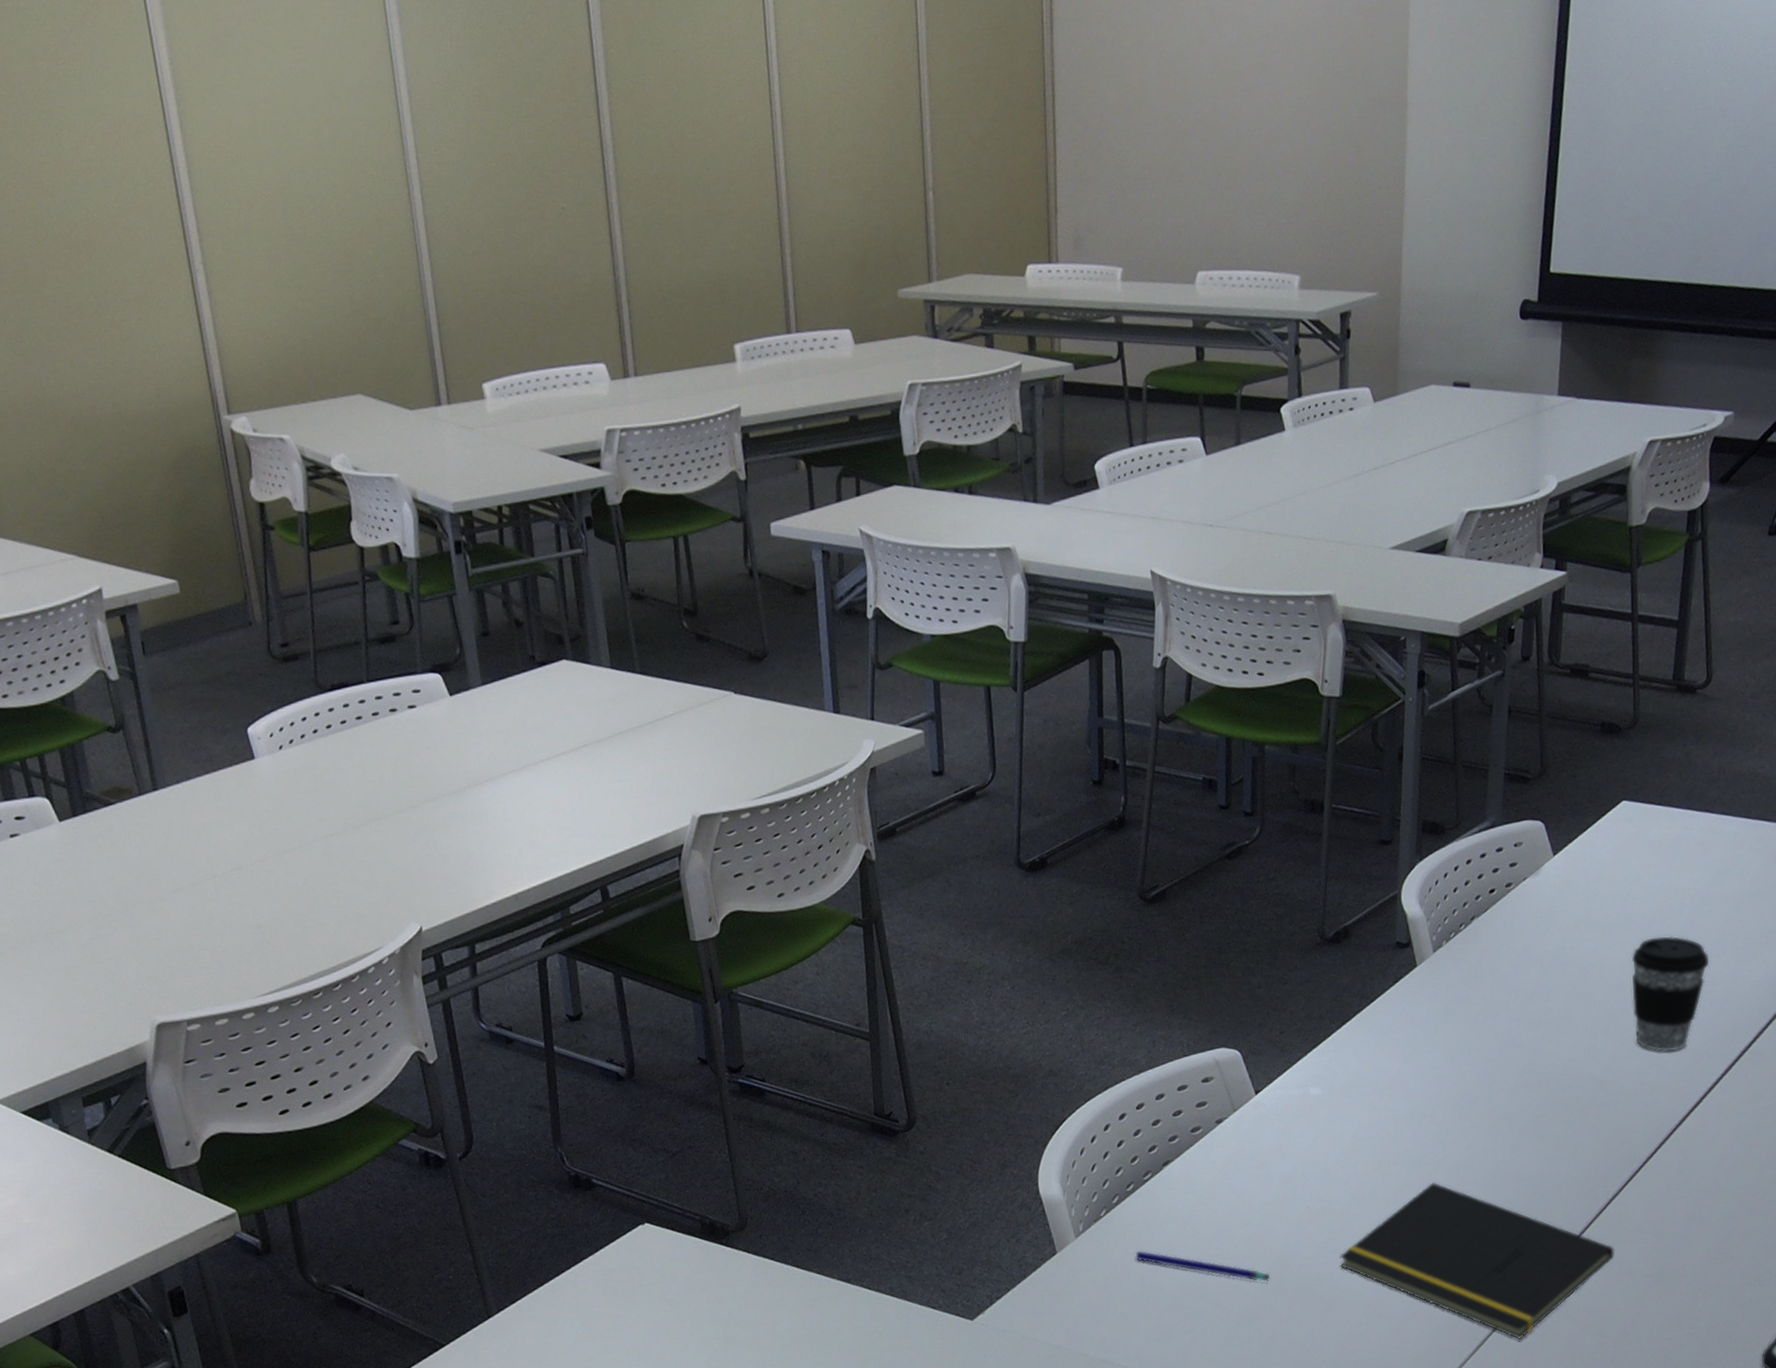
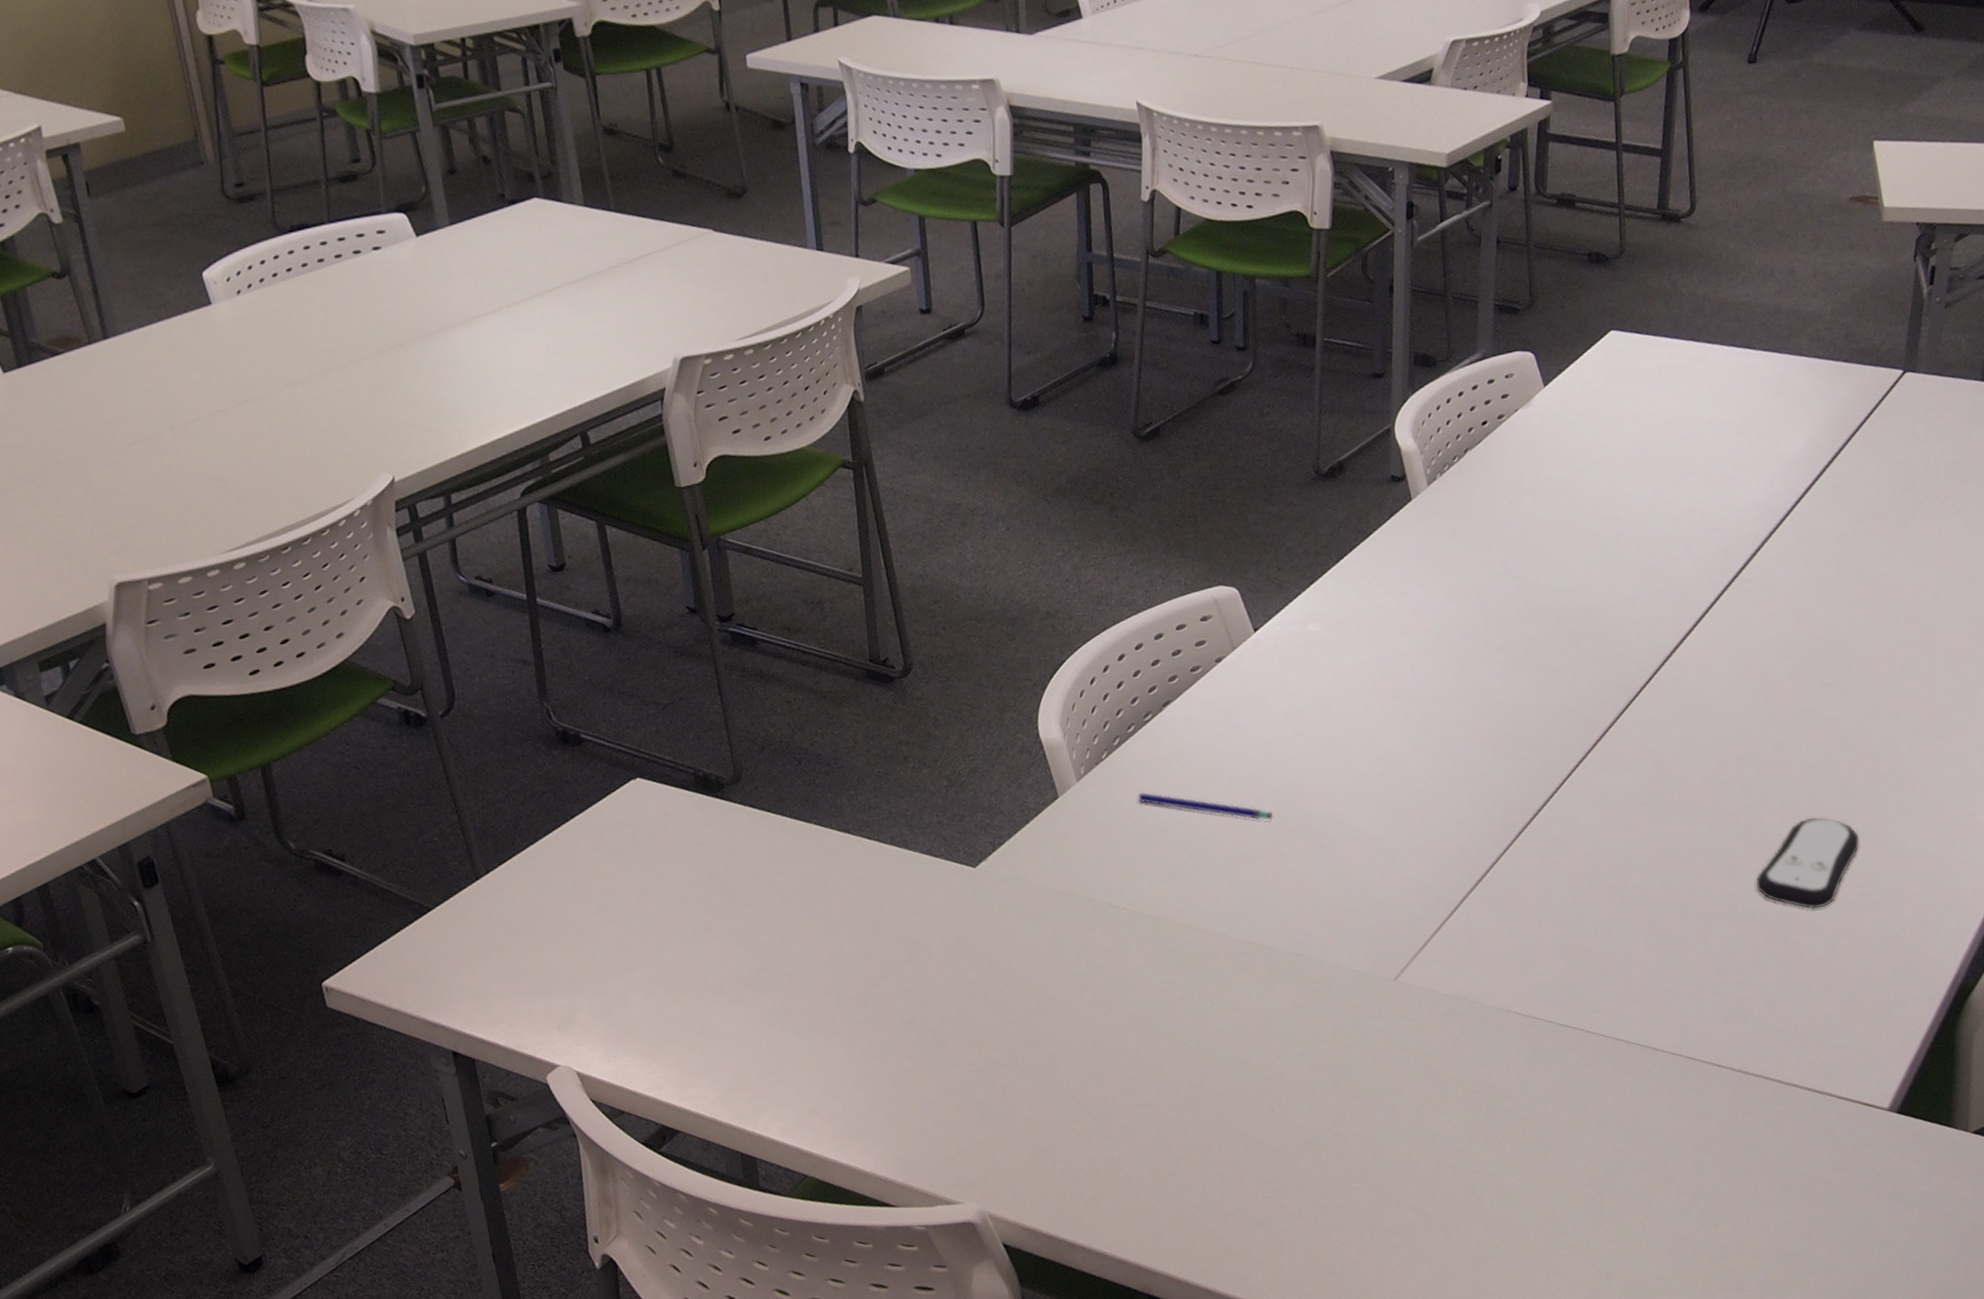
notepad: present [1340,1182,1615,1339] -> none [1342,715,1612,871]
coffee cup: present [1631,936,1709,1052] -> none [1622,465,1698,581]

